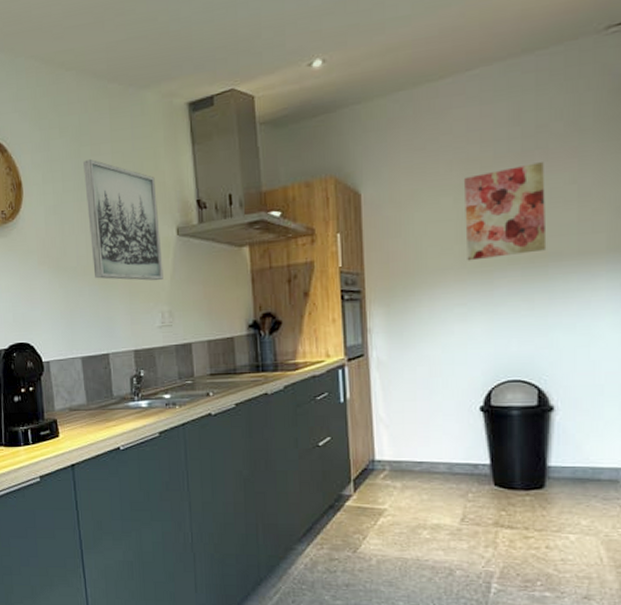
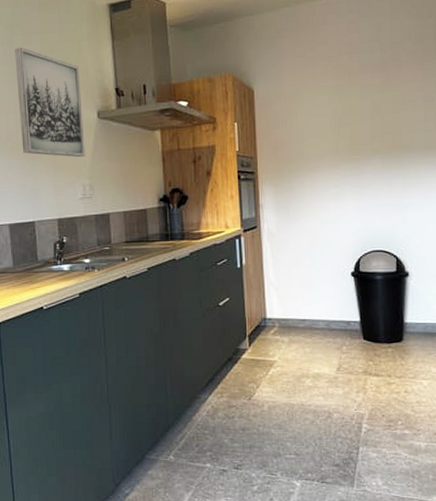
wall art: present [465,162,547,261] -> none [337,72,401,150]

